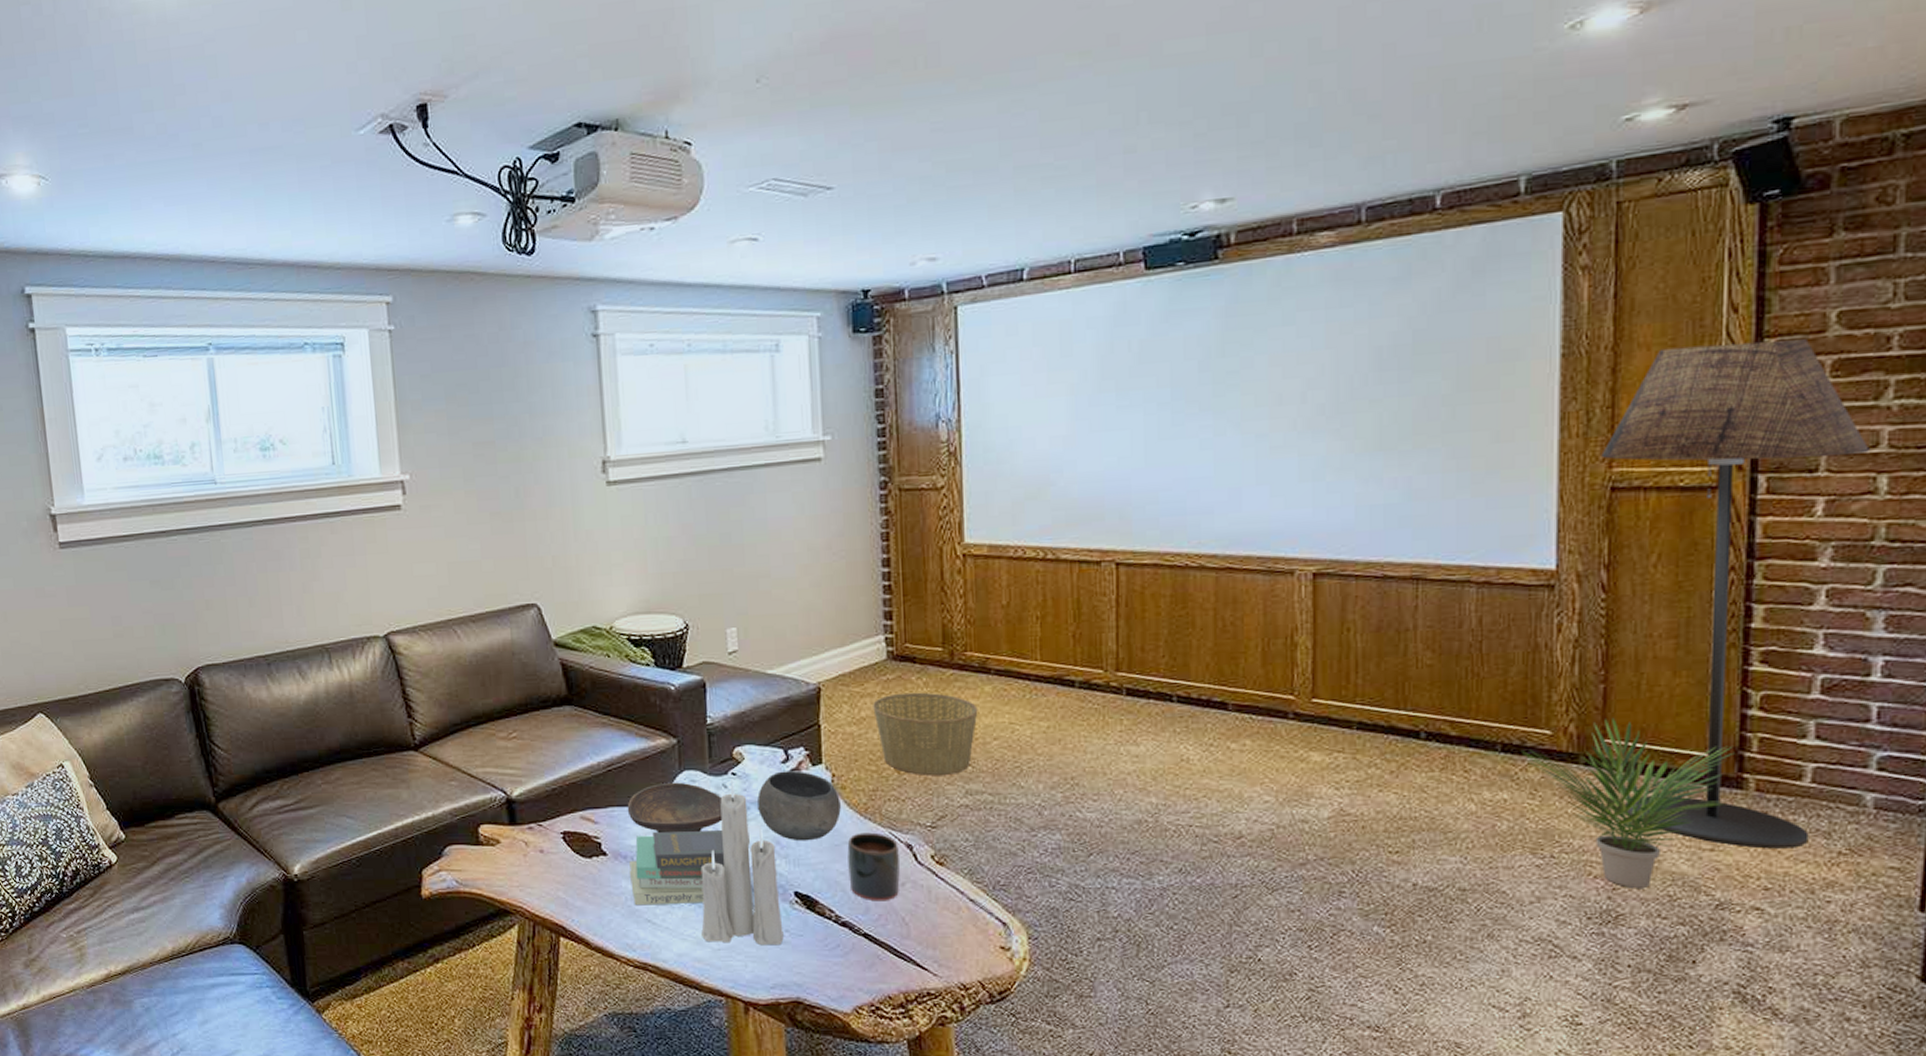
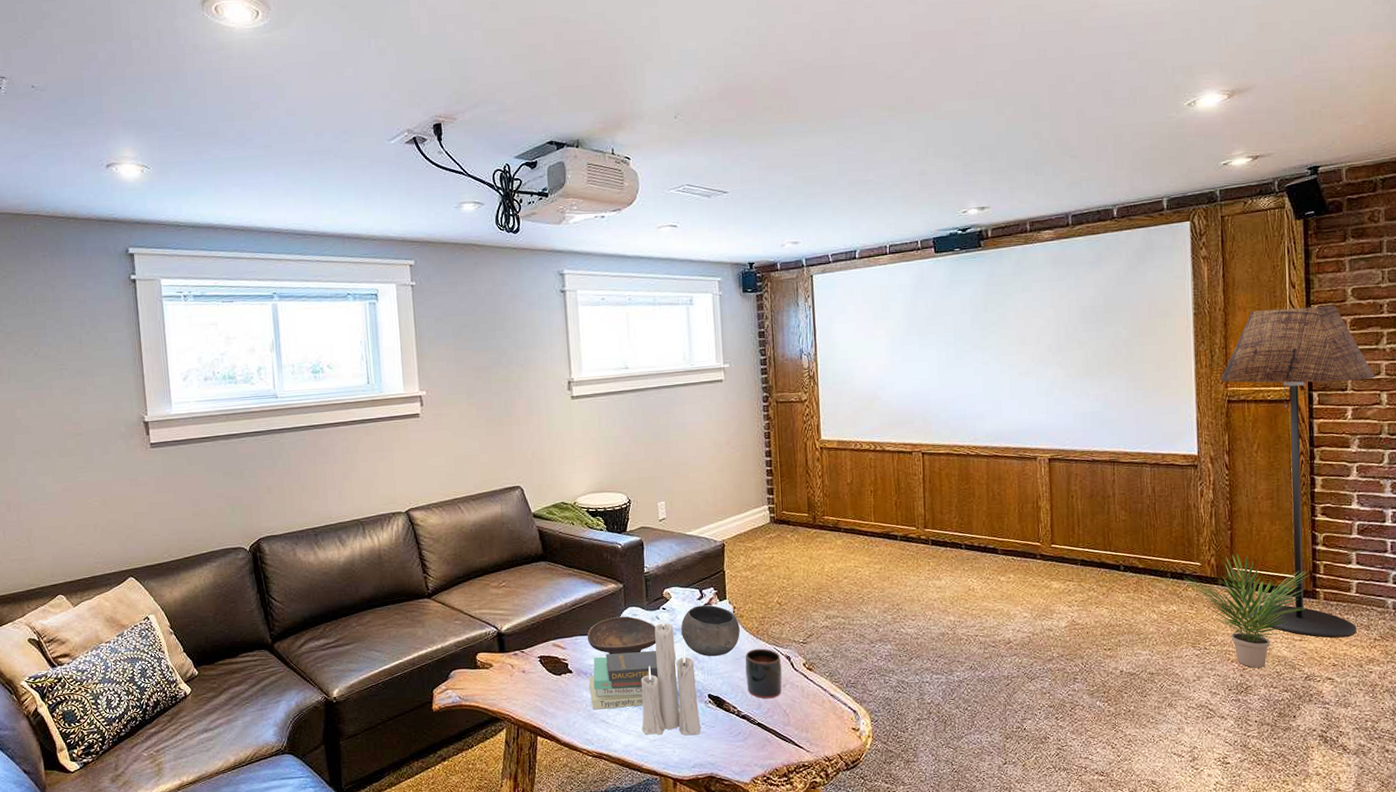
basket: present [873,692,978,776] -> none [761,546,833,606]

